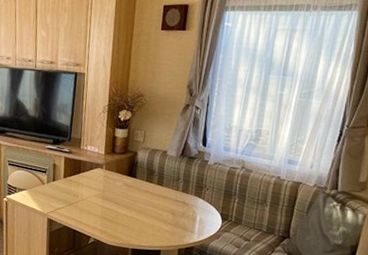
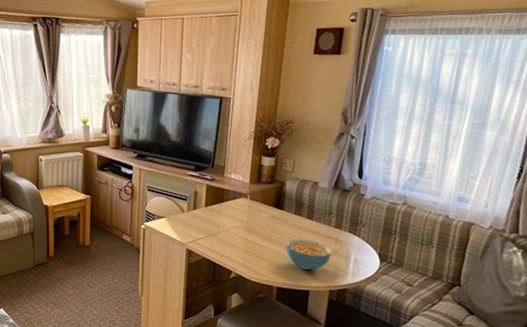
cereal bowl: none [139,204,180,232] -> present [286,239,332,271]

